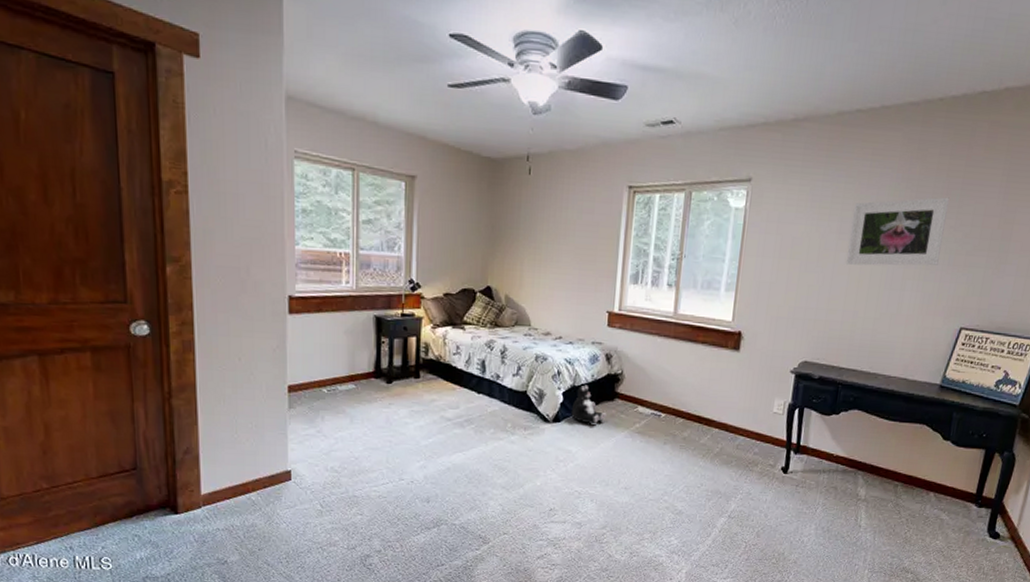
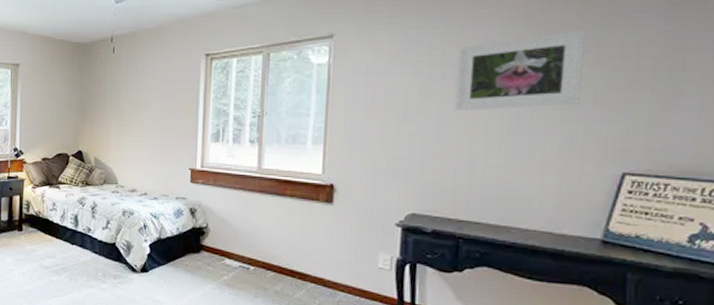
plush toy: present [571,384,607,423] -> none [158,237,193,274]

